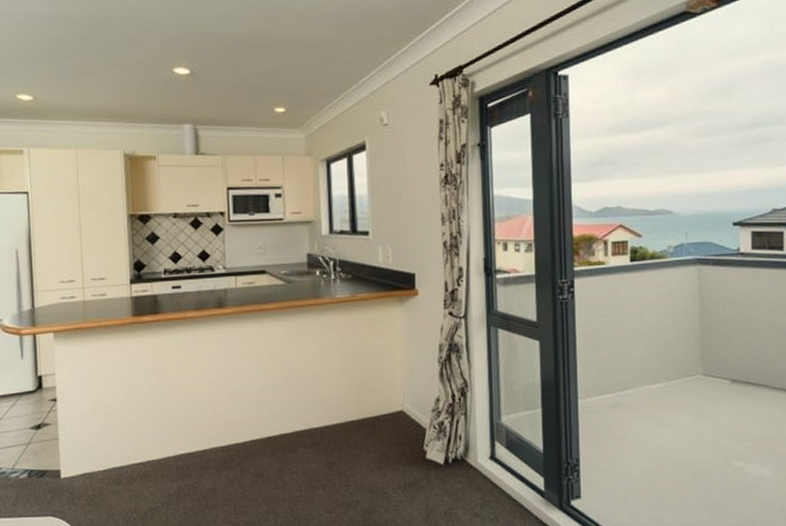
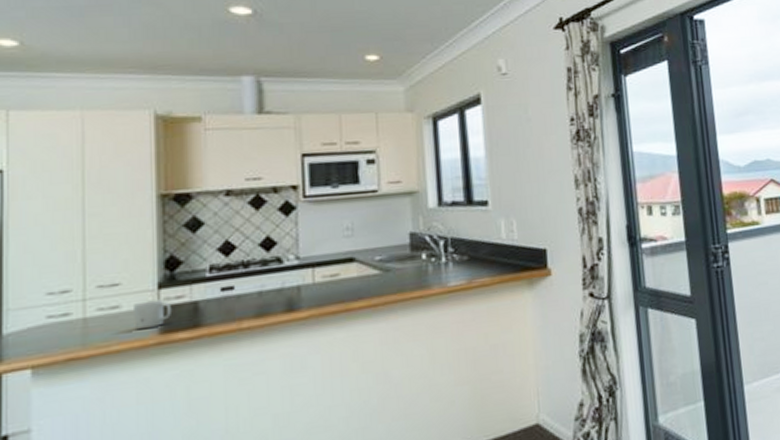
mug: none [114,291,140,312] -> present [132,299,173,330]

